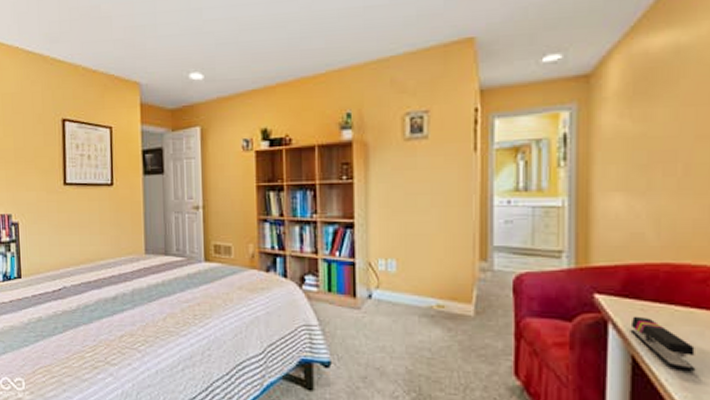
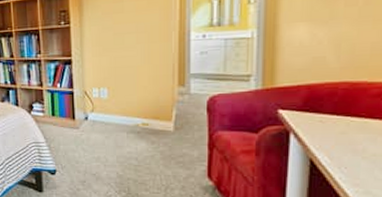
stapler: present [630,316,696,372] -> none [309,127,368,172]

